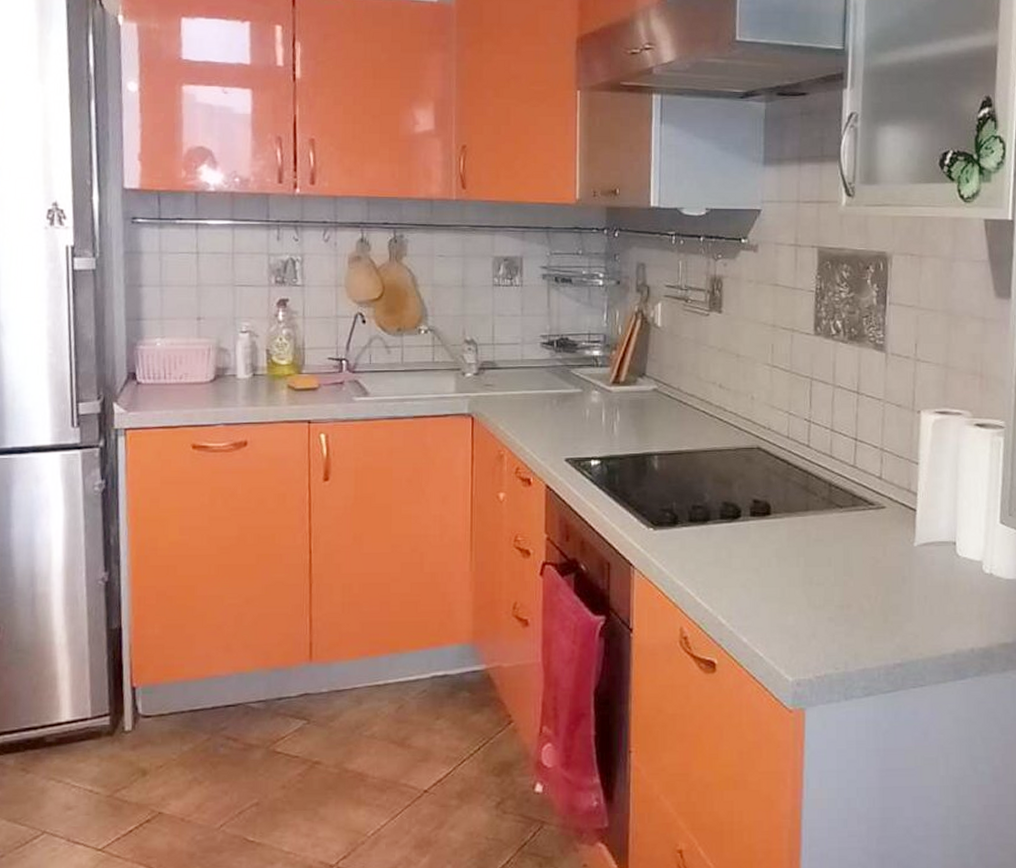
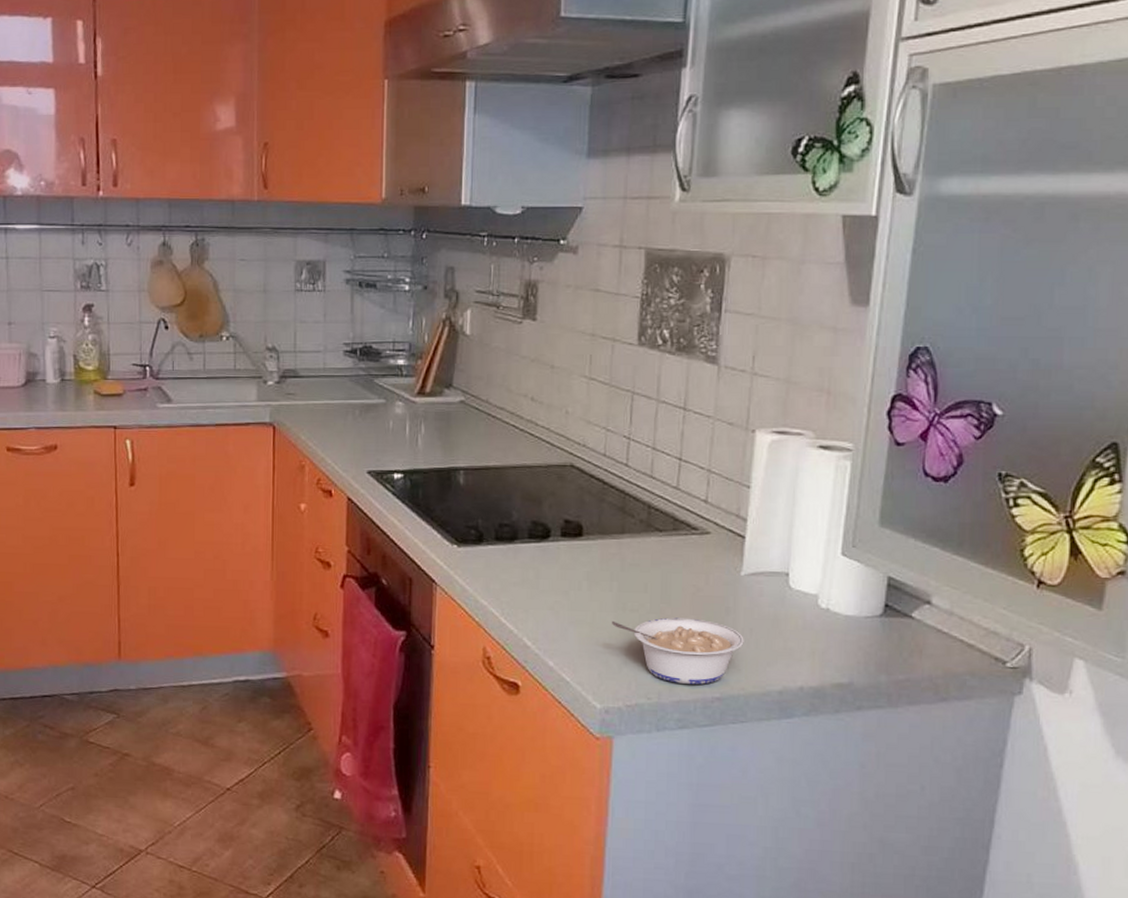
legume: none [800,589,920,652] -> present [612,617,744,684]

